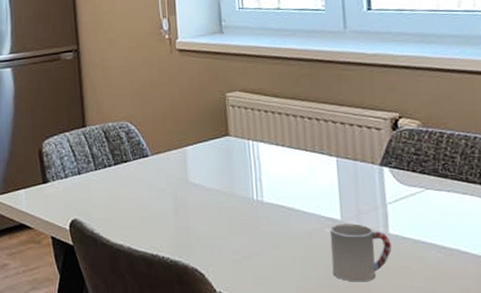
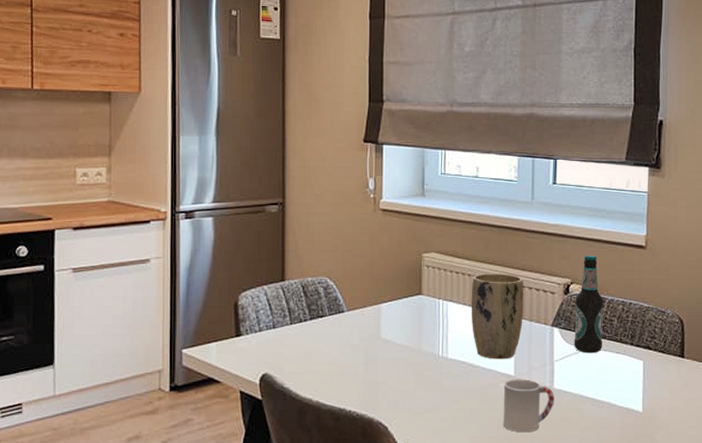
plant pot: none [283,110,346,203] -> present [471,274,524,359]
bottle: none [406,86,445,195] -> present [574,256,603,353]

